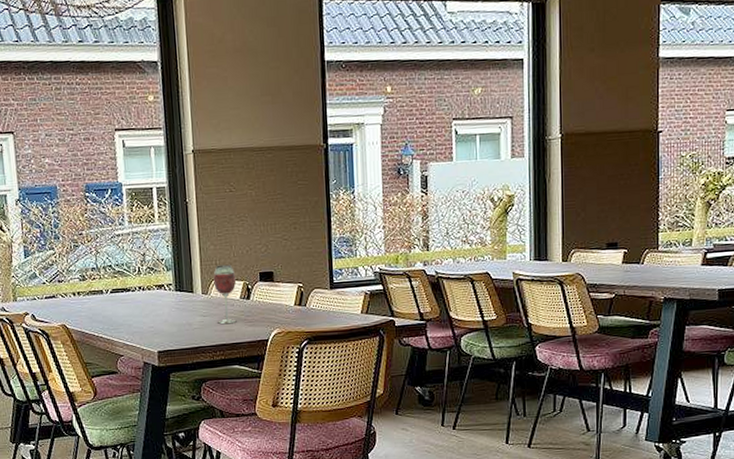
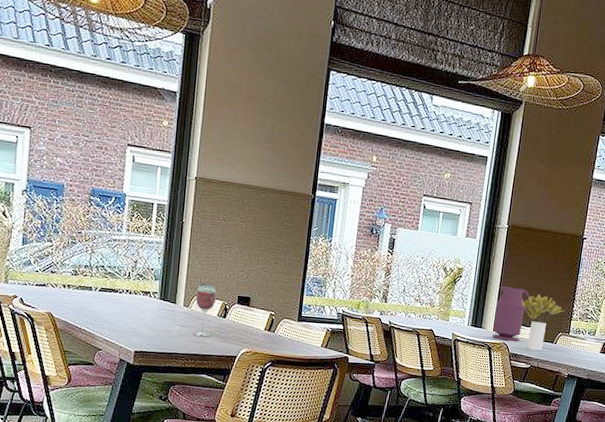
water jug: none [561,206,603,271] -> present [492,285,530,342]
flower bouquet: none [592,208,649,277] -> present [521,294,565,351]

